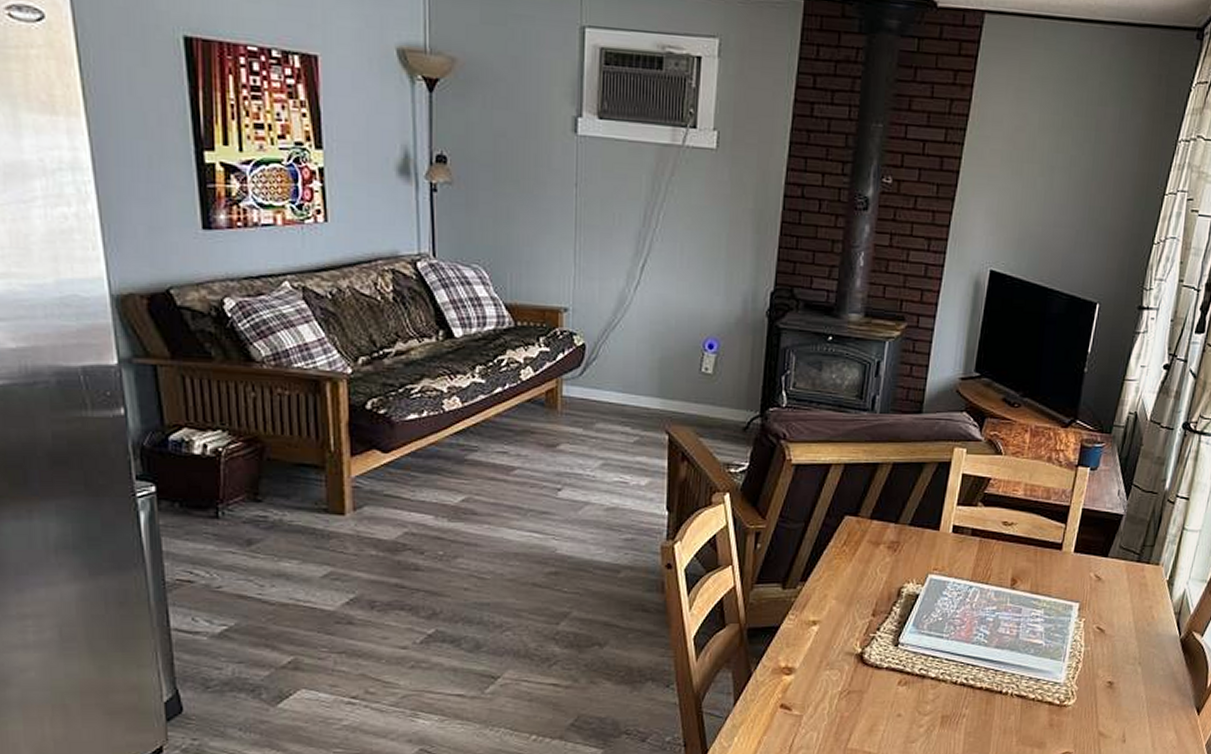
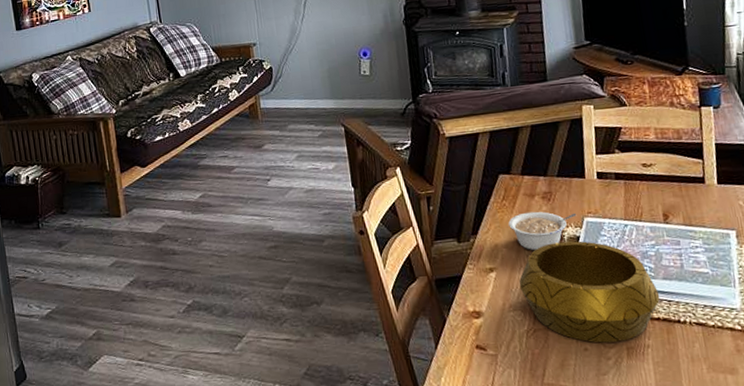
decorative bowl: none [842,599,988,710] -> present [519,241,660,343]
legume: none [844,562,922,606] -> present [508,211,577,251]

